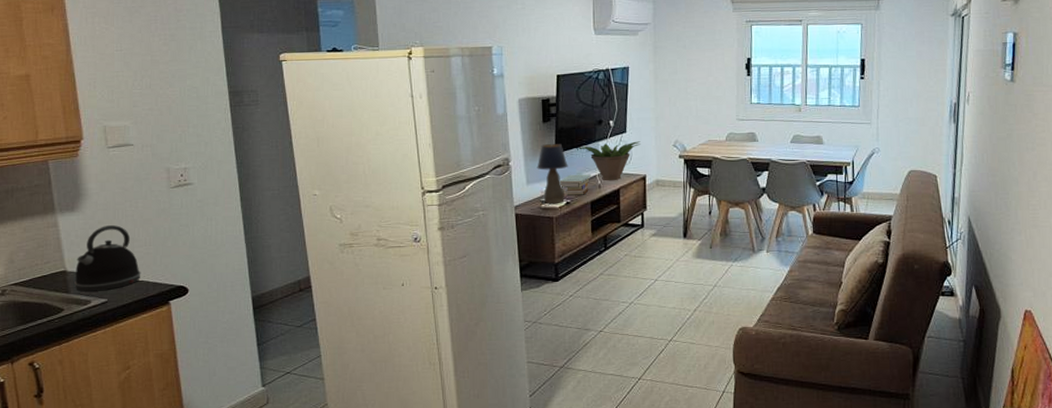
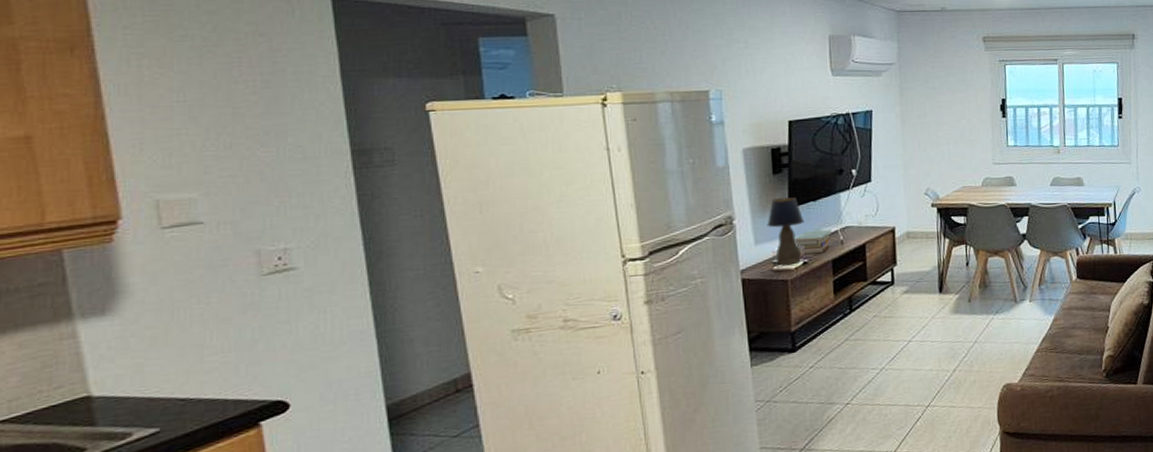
kettle: present [74,225,141,292] -> none [105,329,215,422]
decorative plant: present [579,141,641,180] -> none [817,190,888,235]

